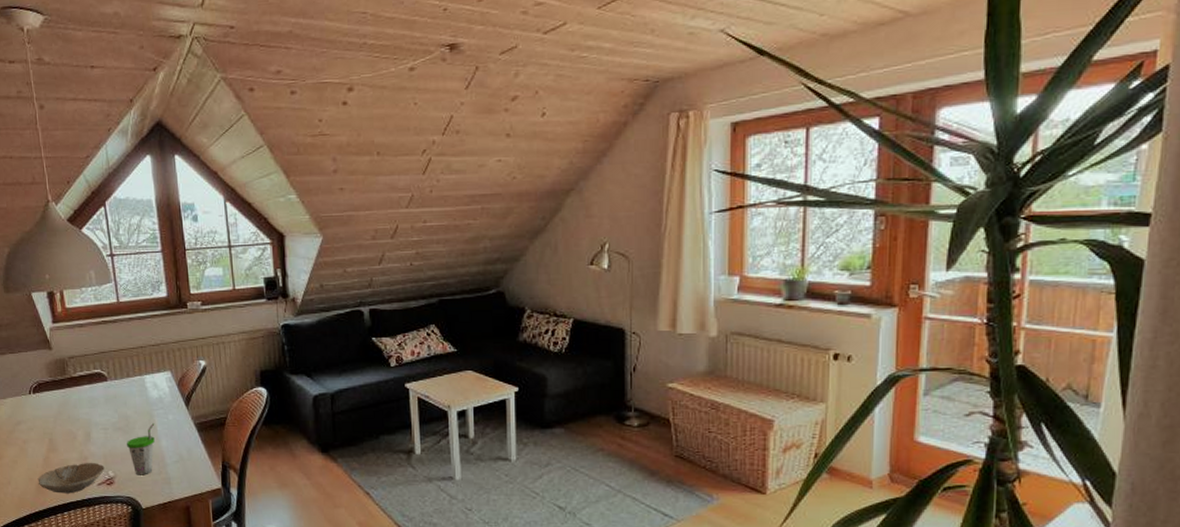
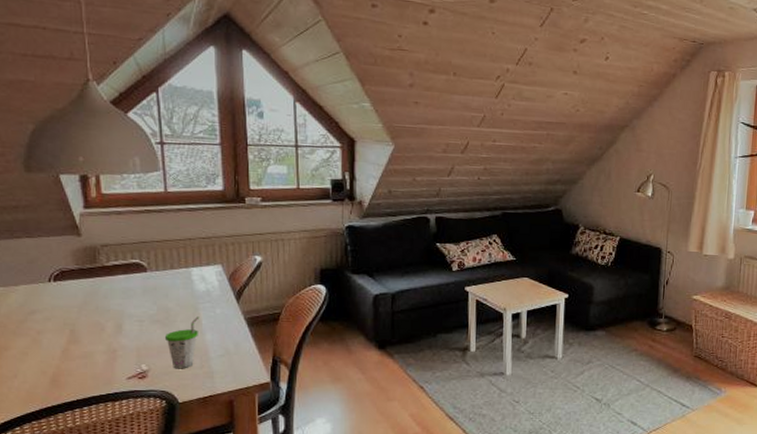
bowl: present [37,463,105,494] -> none [52,356,137,388]

